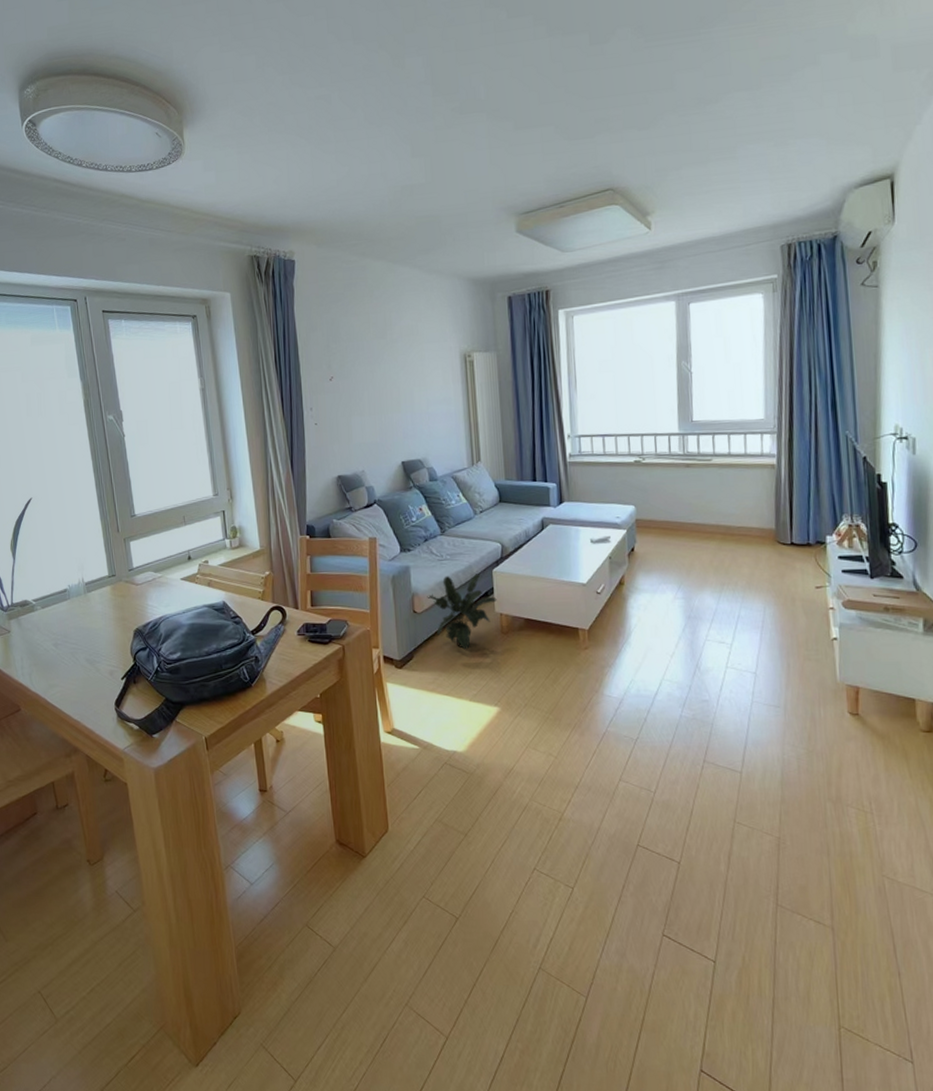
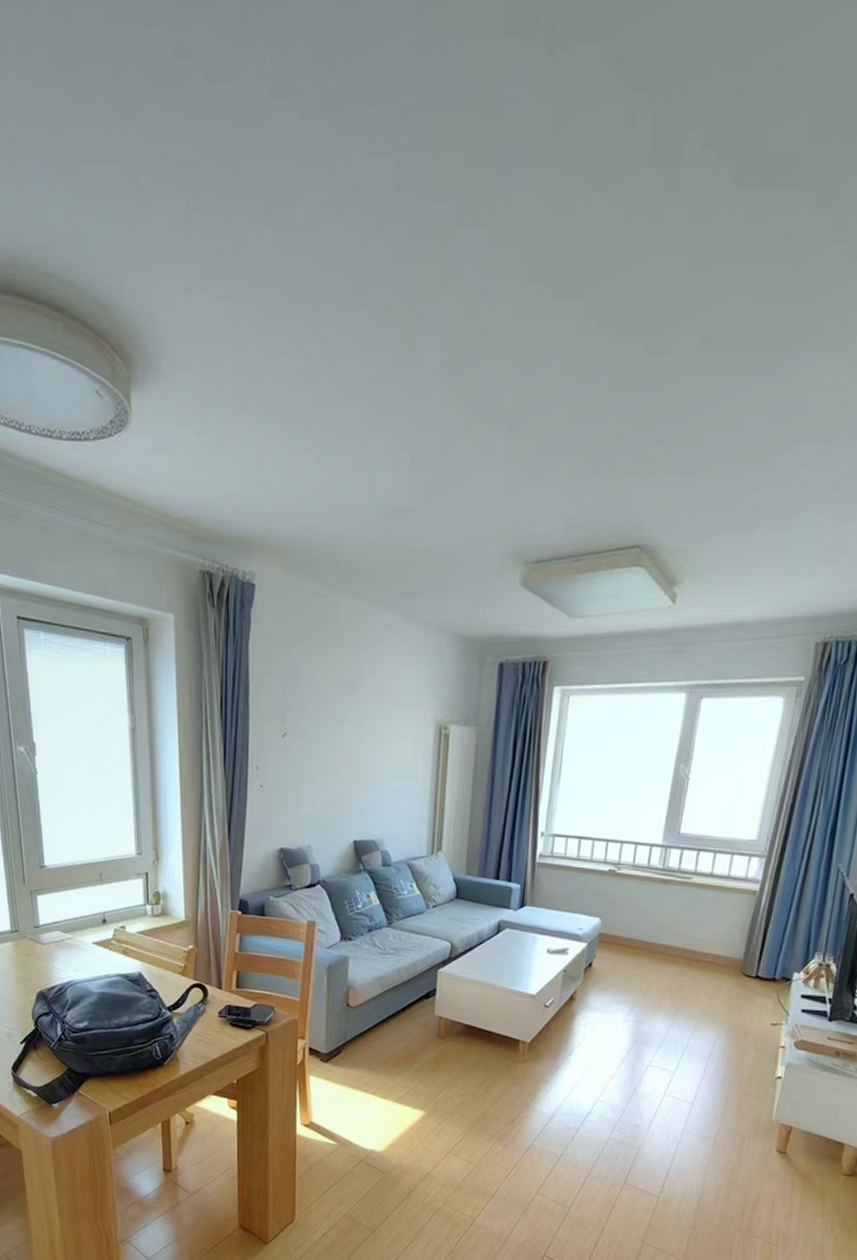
potted plant: present [427,574,497,650] -> none [363,971,438,1050]

